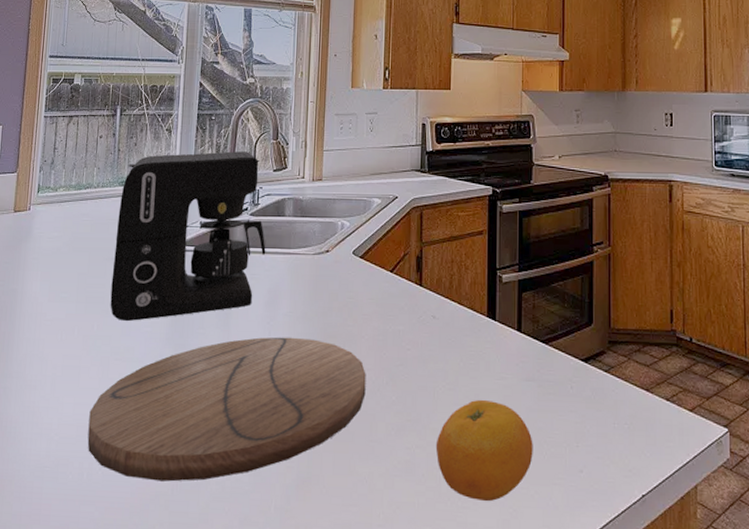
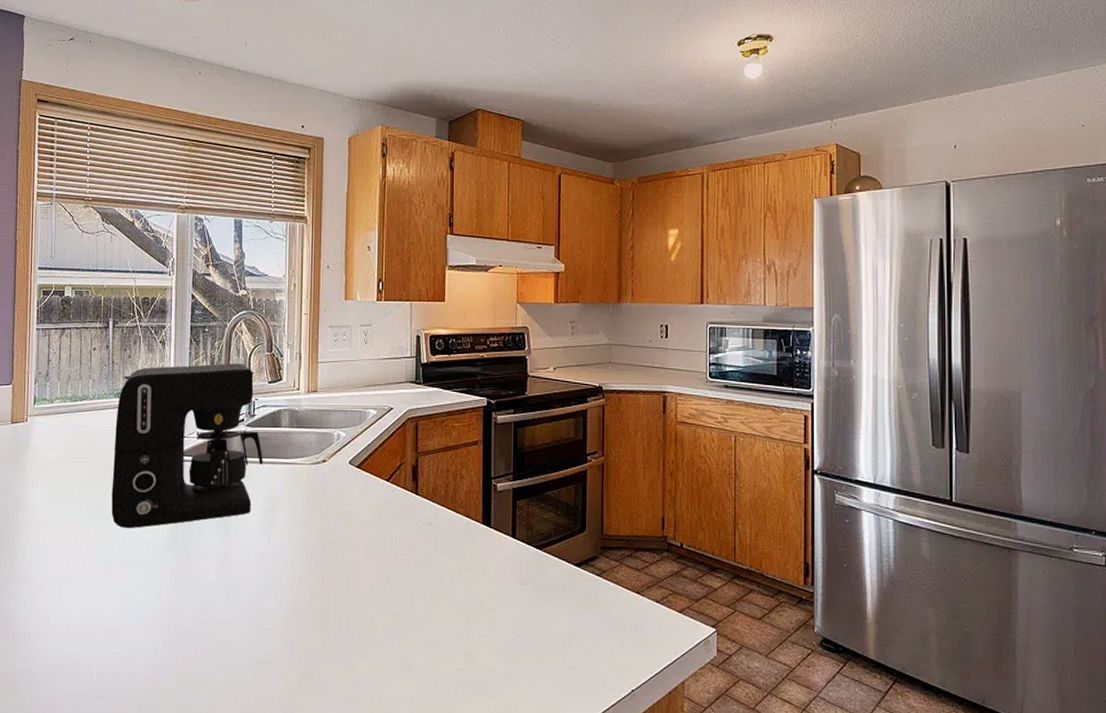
cutting board: present [87,337,366,482] -> none [95,543,364,679]
fruit: present [435,399,533,502] -> none [432,601,527,697]

